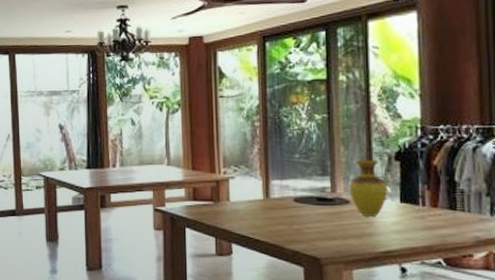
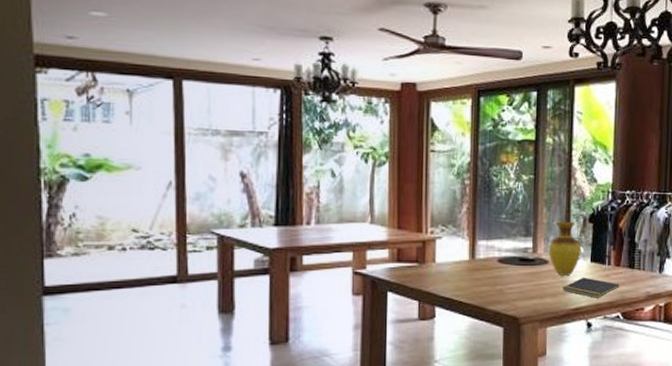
notepad: none [368,218,439,241] -> present [562,277,620,298]

